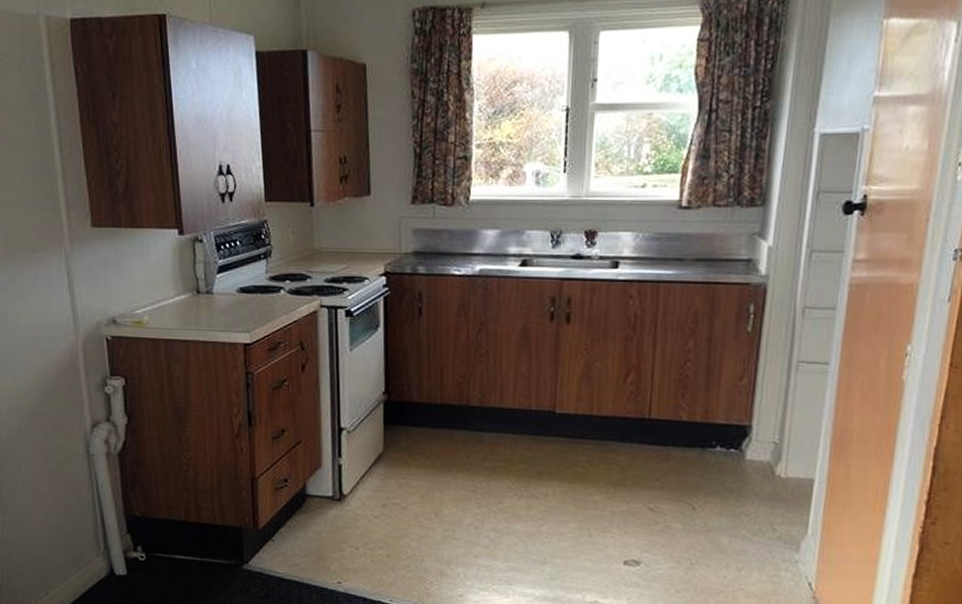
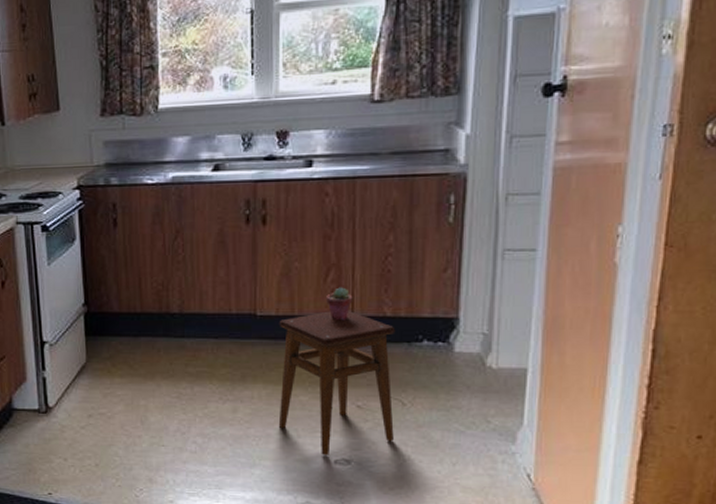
stool: none [571,412,690,556] -> present [278,311,396,455]
potted succulent: none [625,389,651,423] -> present [326,287,353,321]

